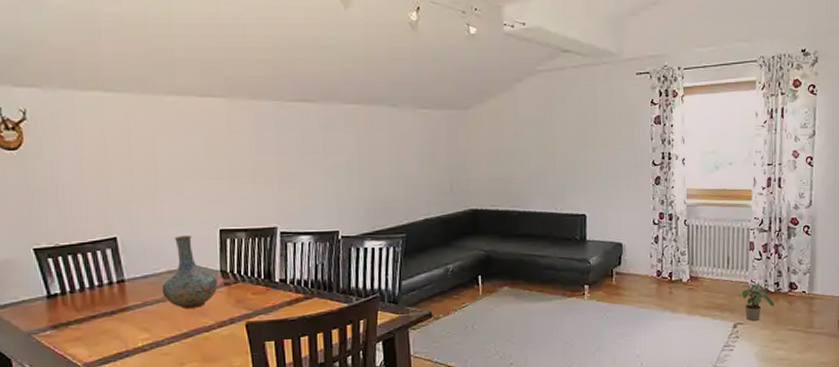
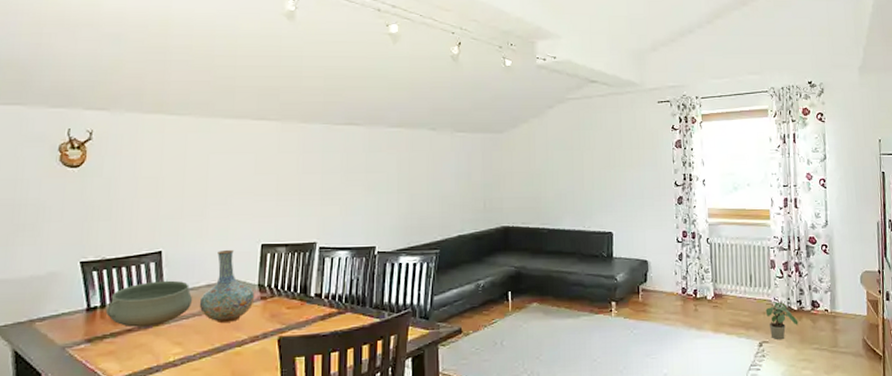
bowl: none [66,267,155,314] -> present [105,280,193,328]

